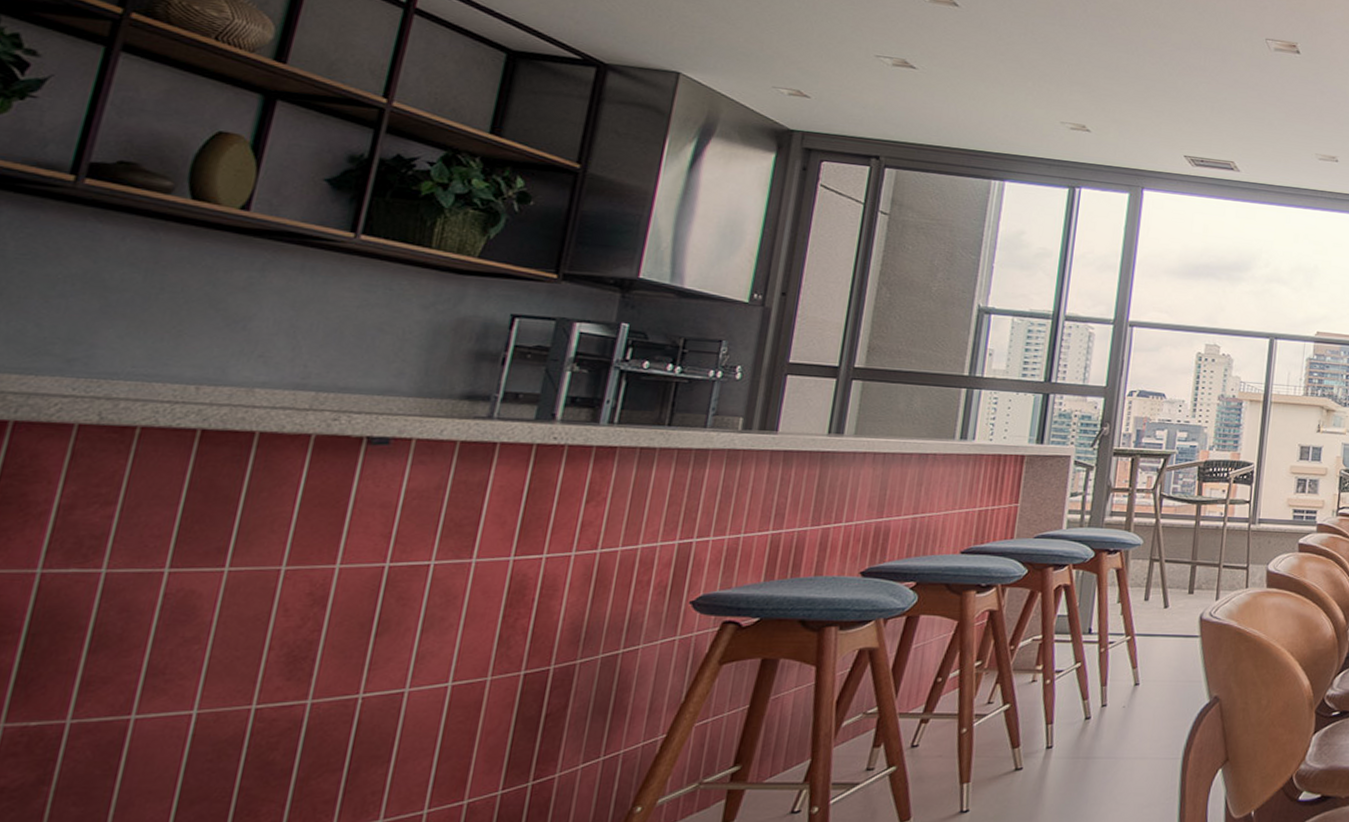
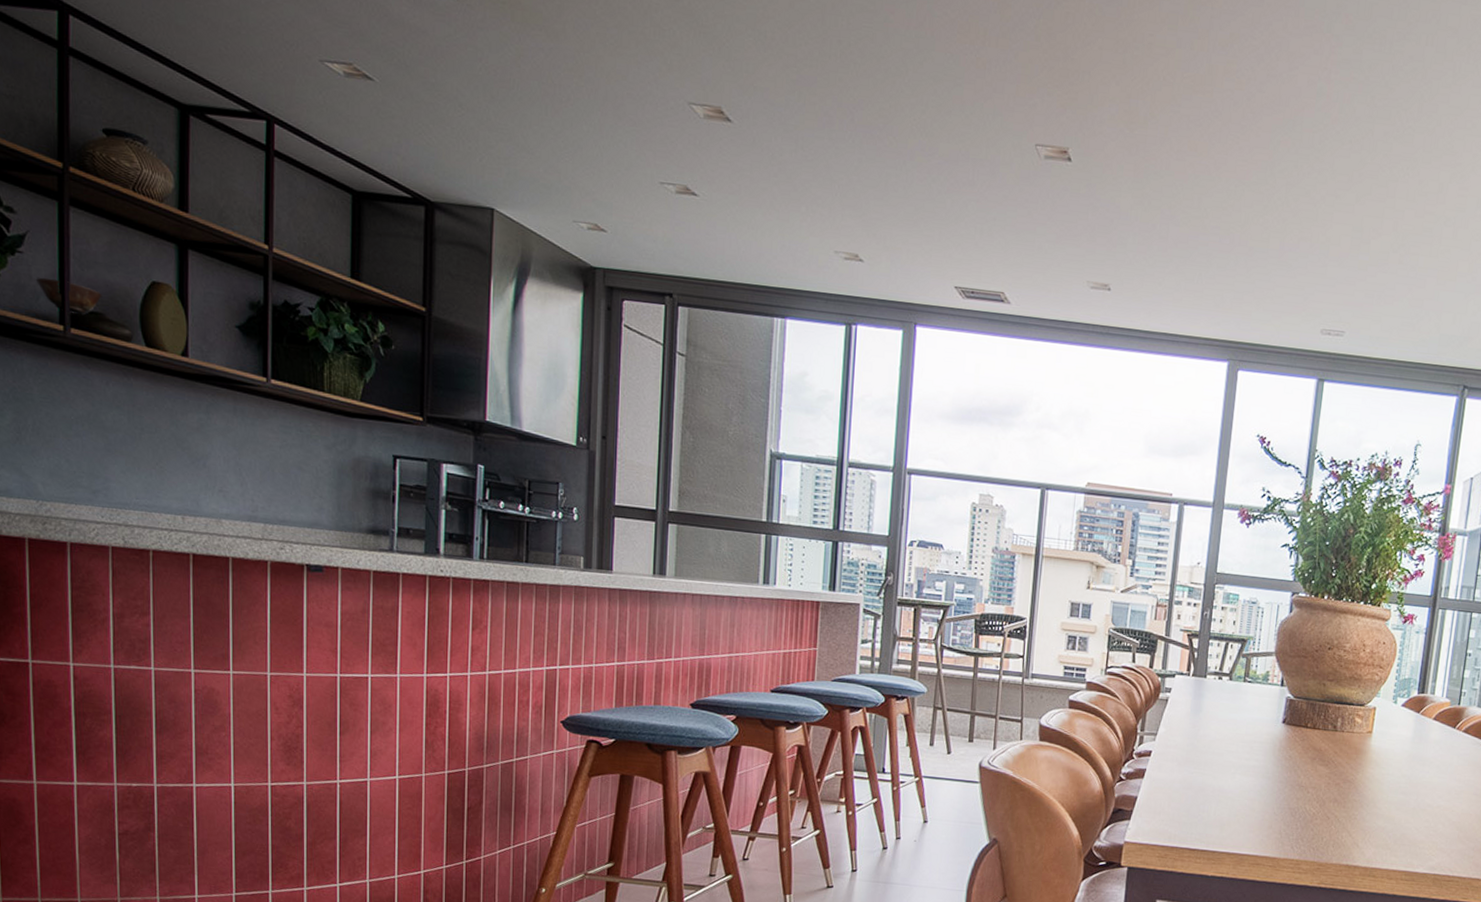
ceramic bowl: none [47,124,142,164] -> present [35,277,102,314]

